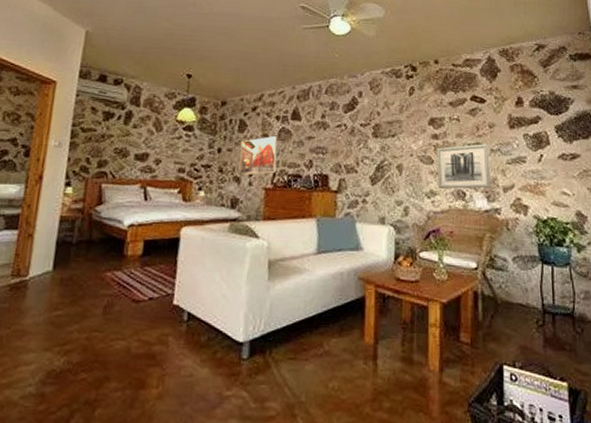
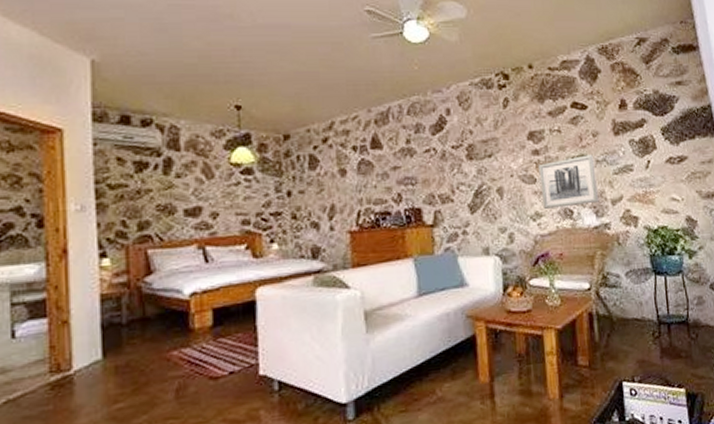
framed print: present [239,136,278,175] -> none [314,170,360,220]

